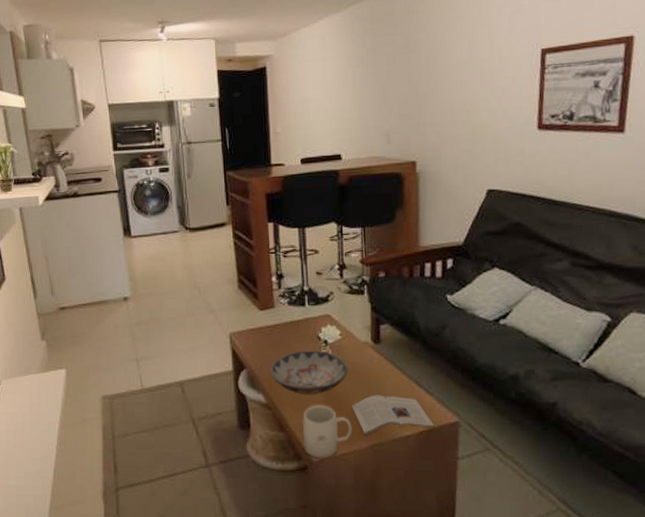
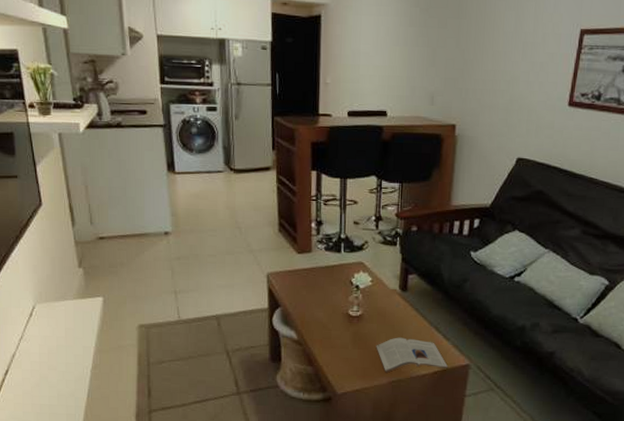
bowl: present [270,350,349,395] -> none [303,293,376,335]
mug: present [302,405,352,459] -> none [329,344,375,391]

